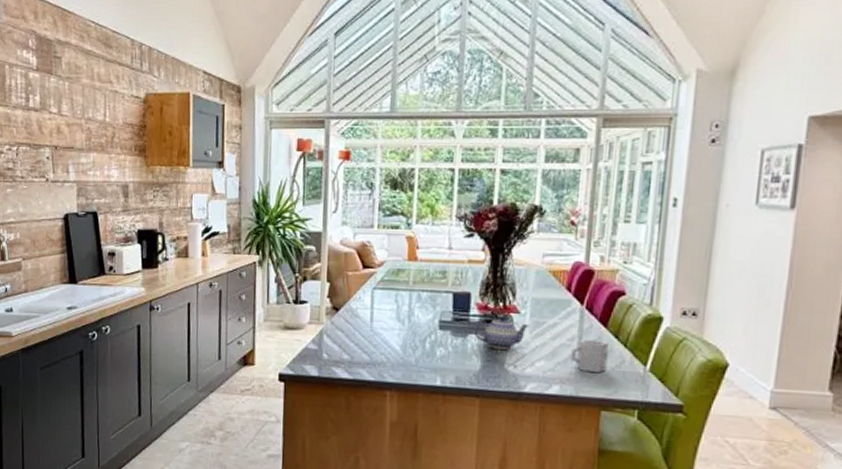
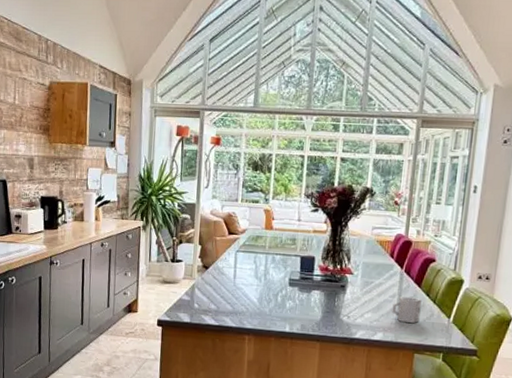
teapot: present [473,316,529,350] -> none [316,276,360,304]

